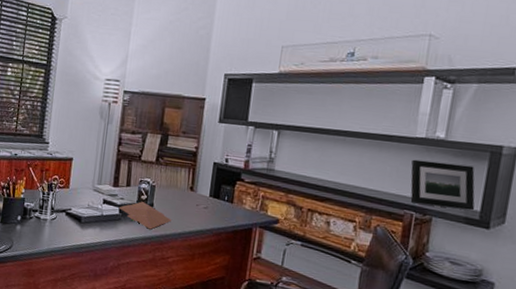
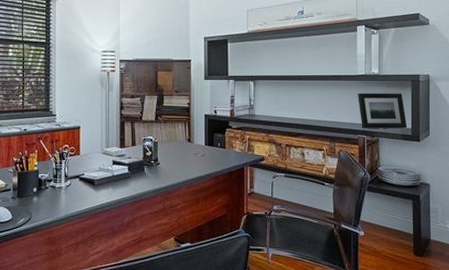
papers: present [118,201,171,230] -> none [127,158,175,182]

